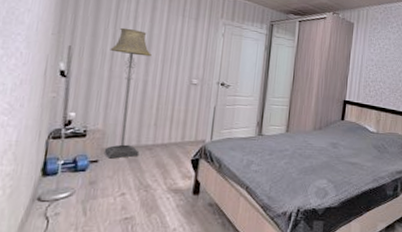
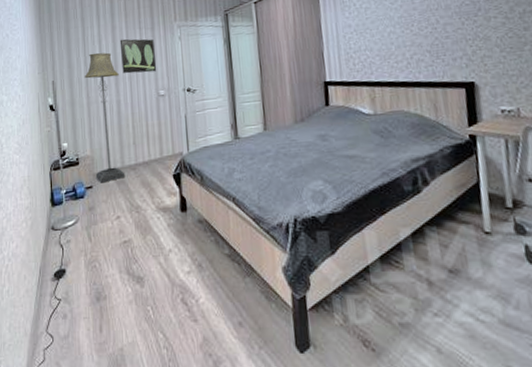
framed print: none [156,21,196,61] -> present [119,38,157,74]

